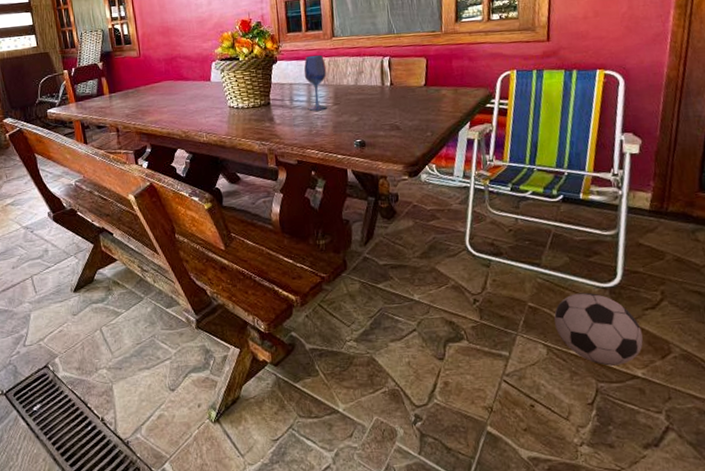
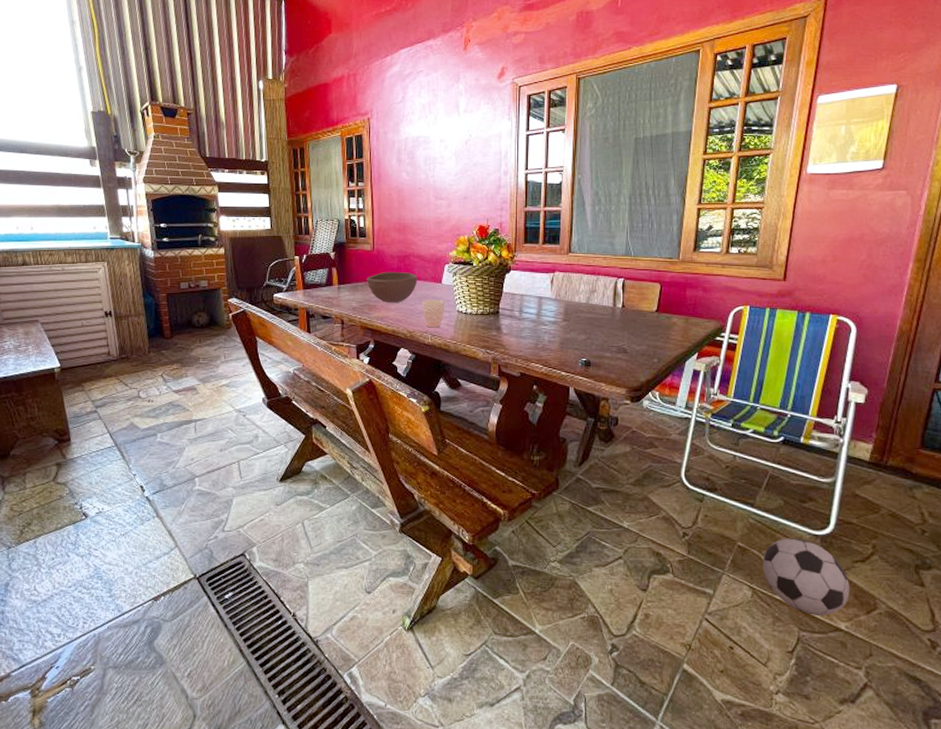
bowl: none [136,74,187,106] -> present [366,272,418,303]
cup: none [193,98,216,126] -> present [422,300,444,328]
wineglass: present [303,54,327,112] -> none [536,268,560,325]

